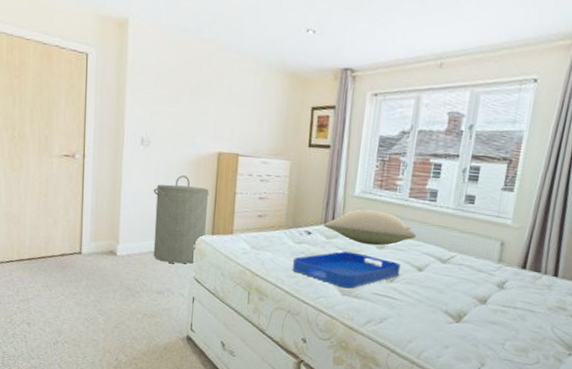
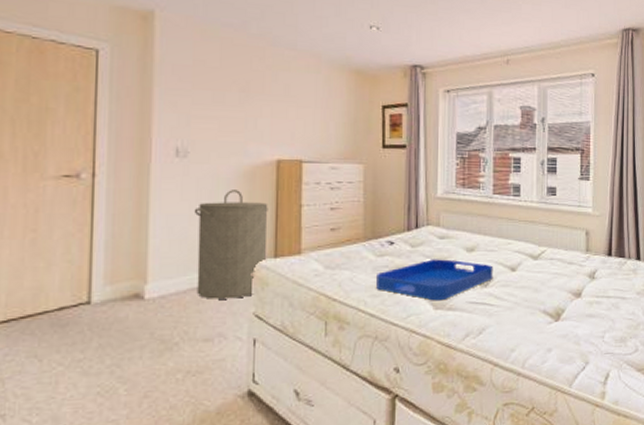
pillow: present [323,209,417,246] -> none [406,210,506,249]

